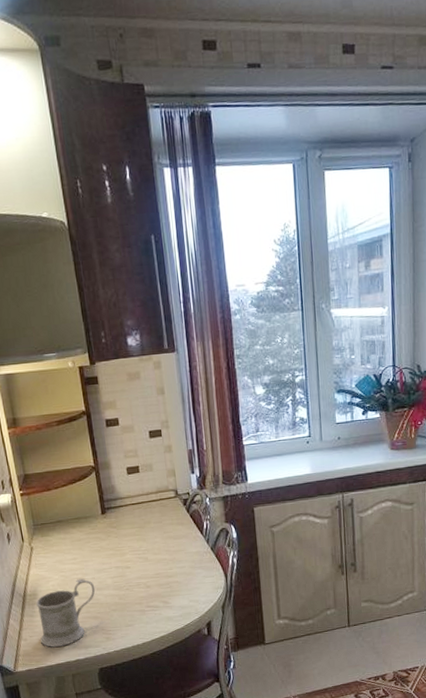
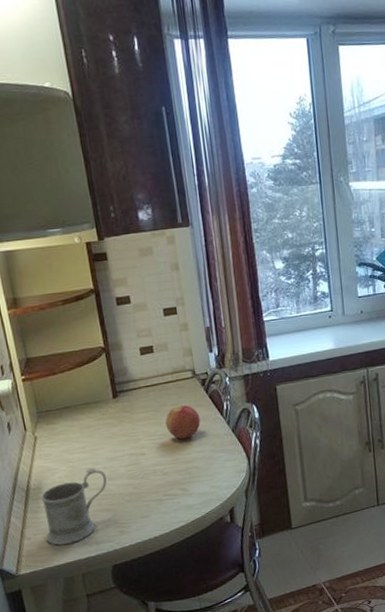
apple: none [149,522,182,555] -> present [165,404,201,439]

